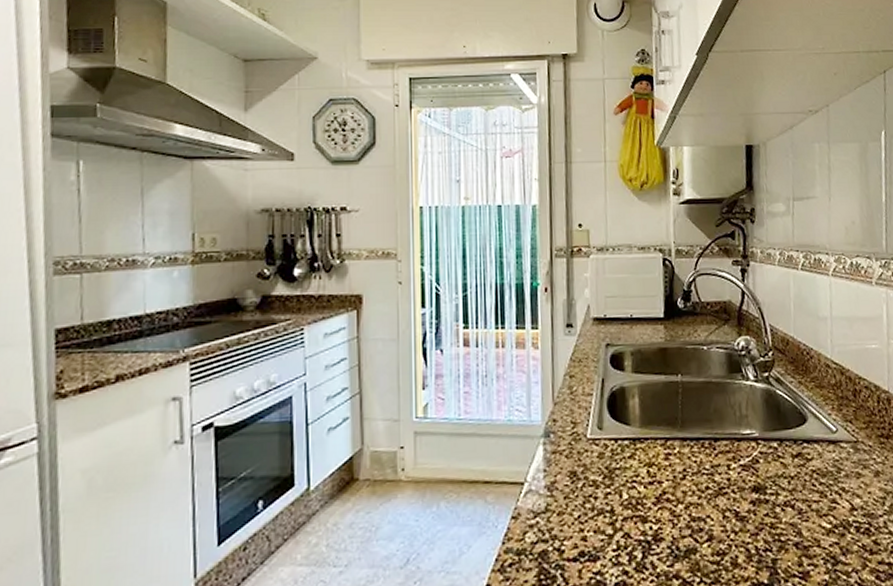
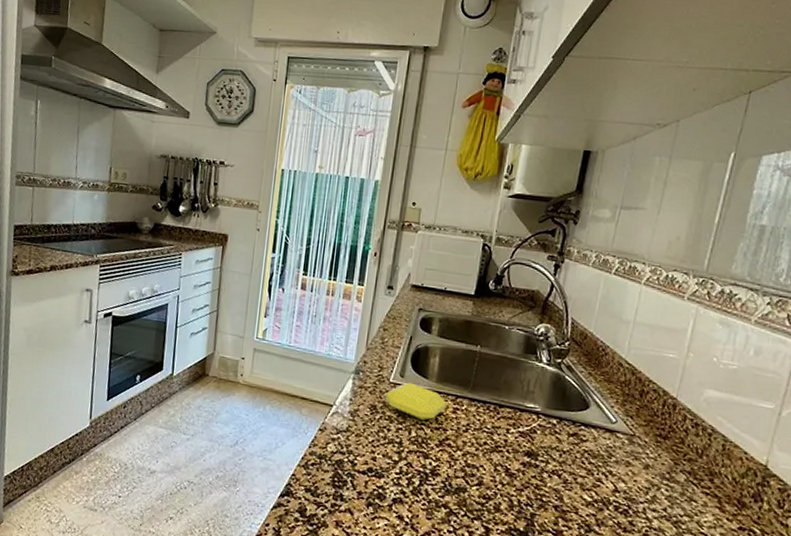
soap bar: none [585,434,656,477] -> present [385,382,446,420]

